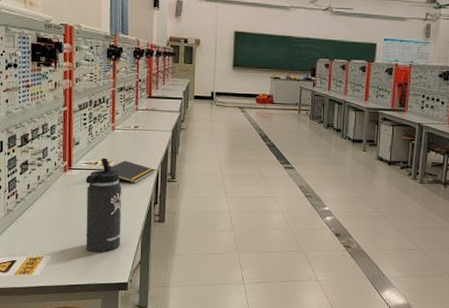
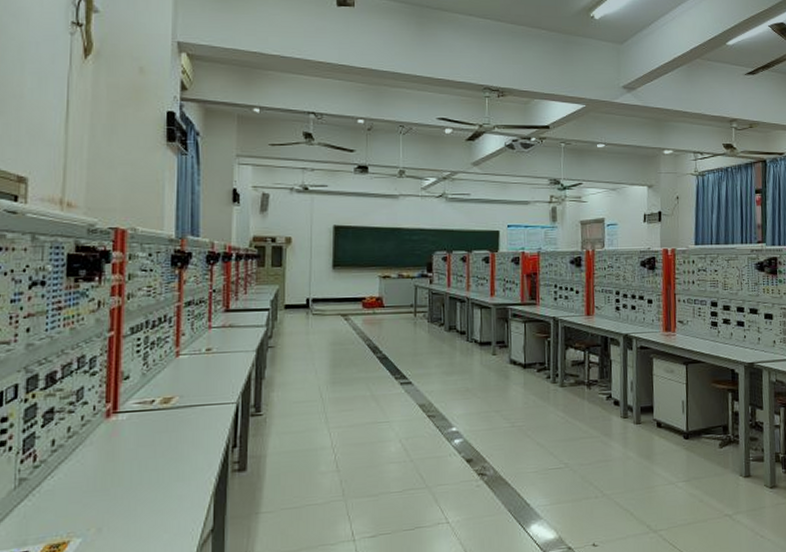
thermos bottle: present [86,158,122,253] -> none [135,393,188,525]
notepad: present [103,161,155,183] -> none [162,394,233,423]

